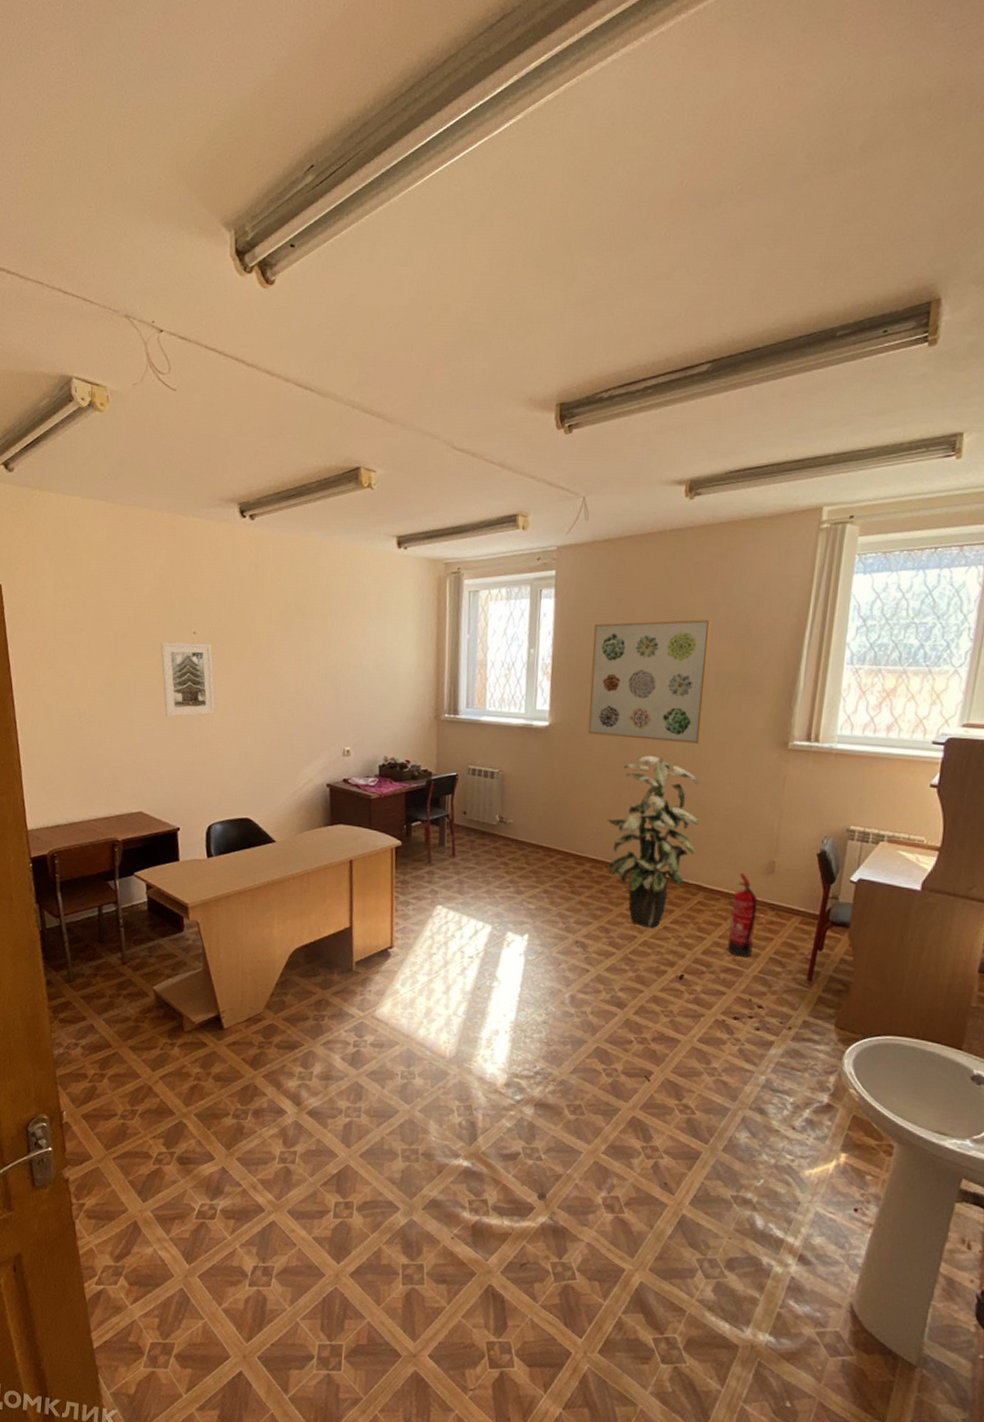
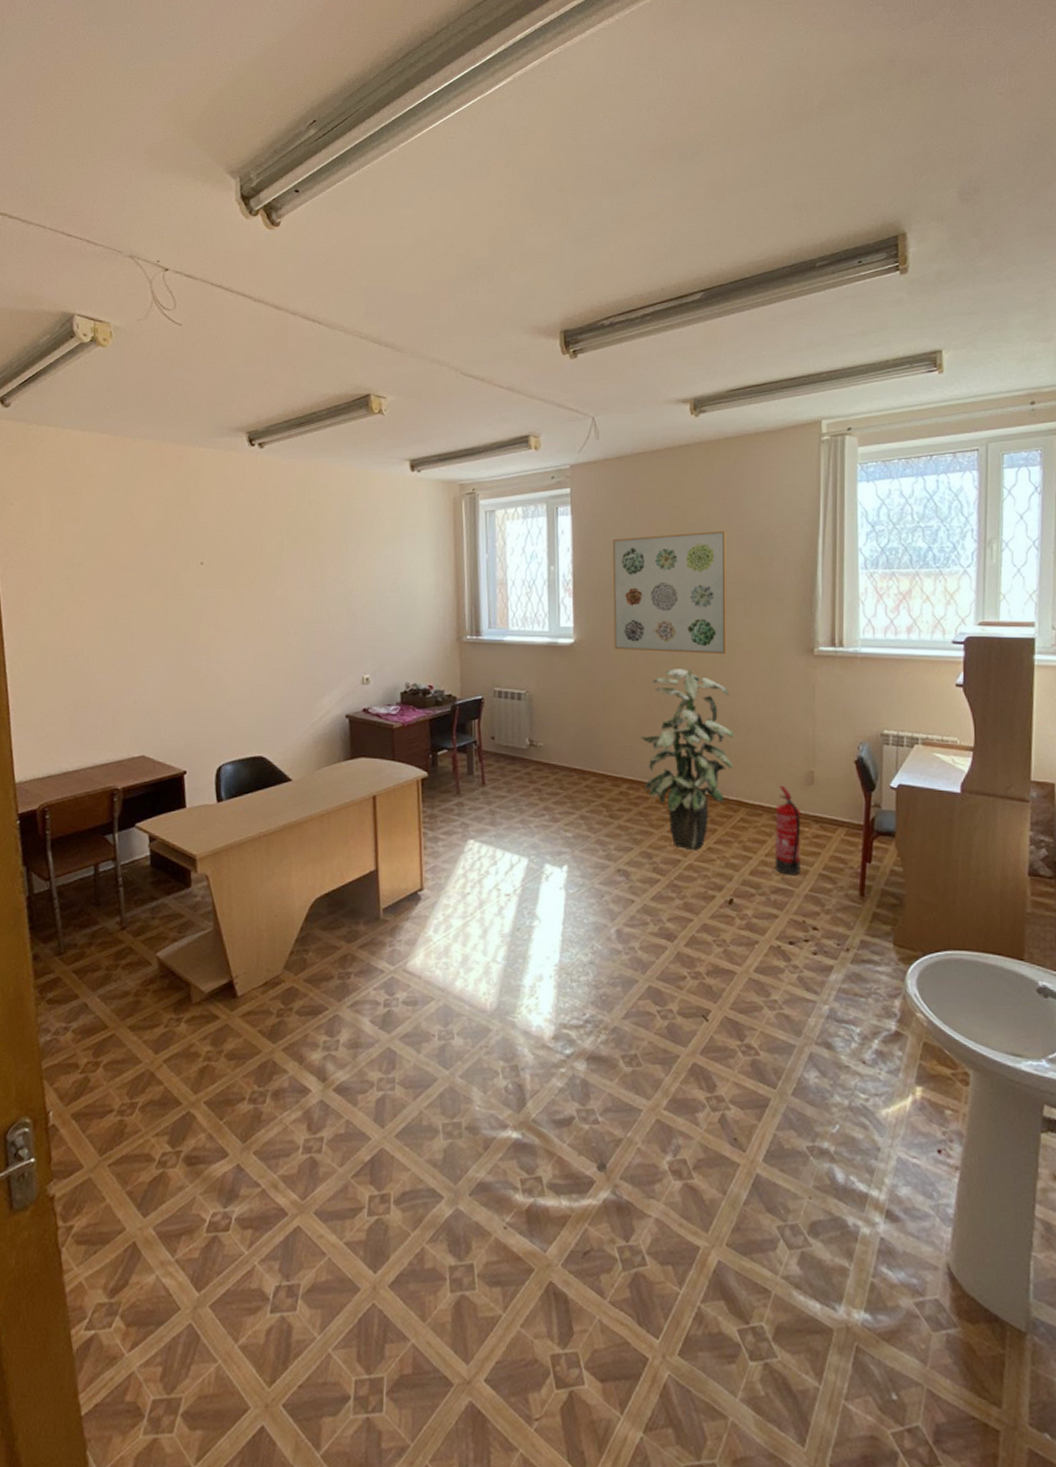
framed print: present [160,642,215,718] -> none [165,573,224,653]

